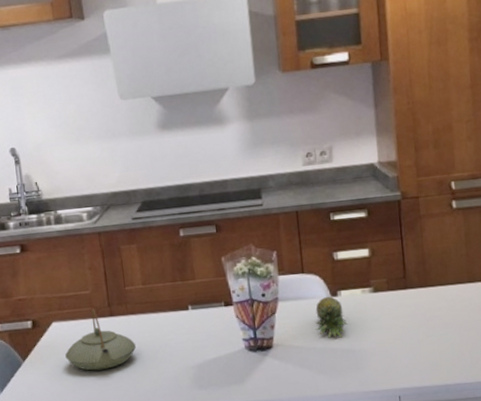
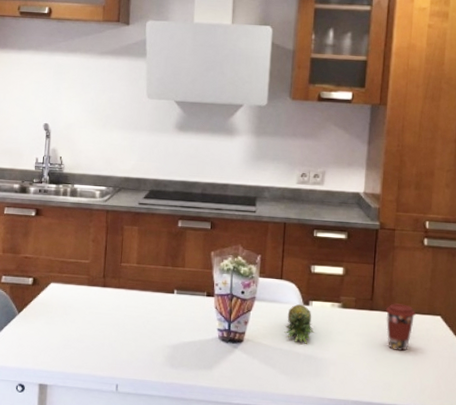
teapot: present [65,308,136,371] -> none [57,277,121,334]
coffee cup: none [421,276,455,328] -> present [385,303,416,352]

